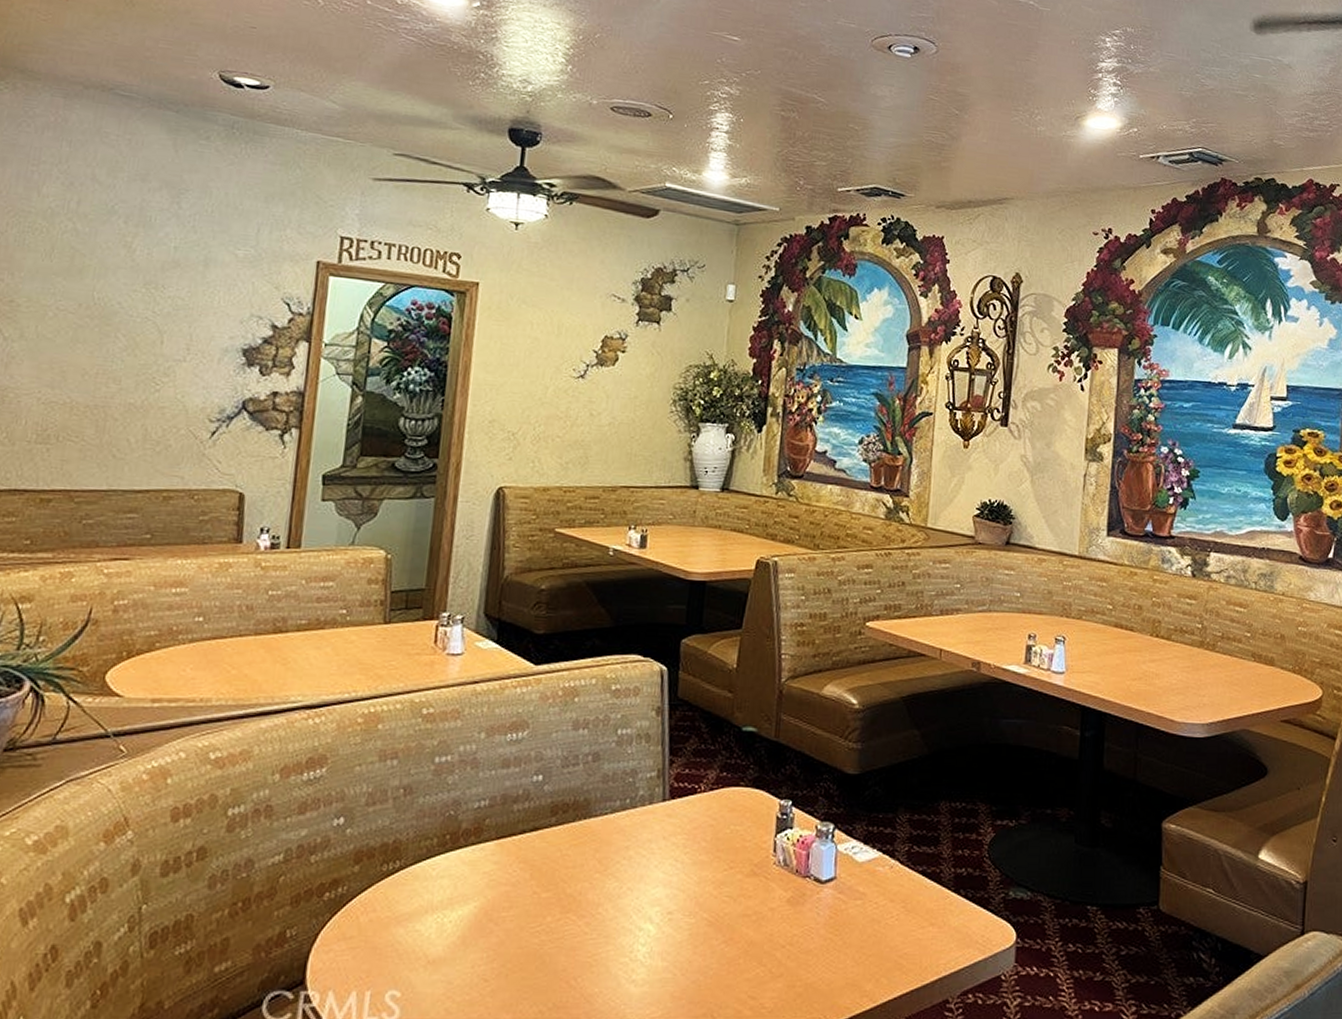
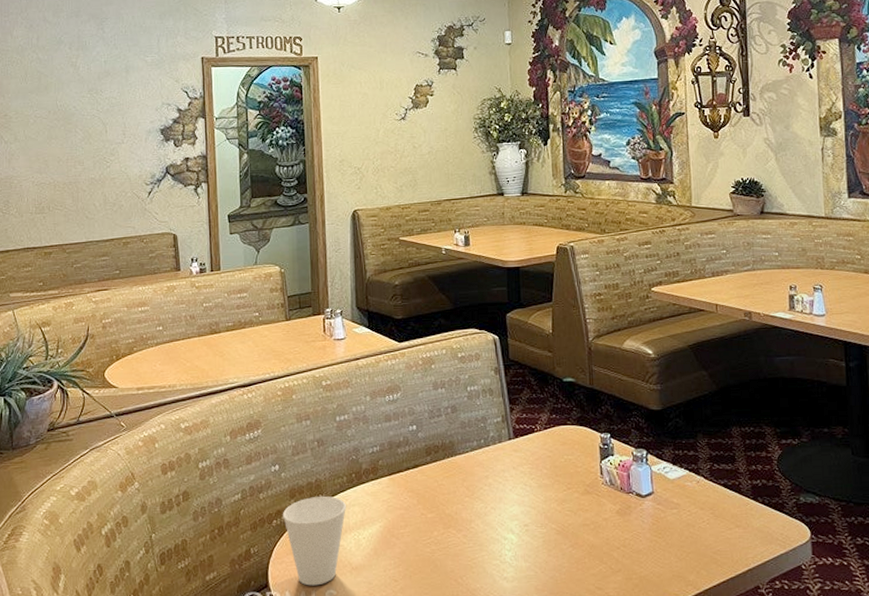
cup: none [339,862,433,984] -> present [282,496,347,586]

